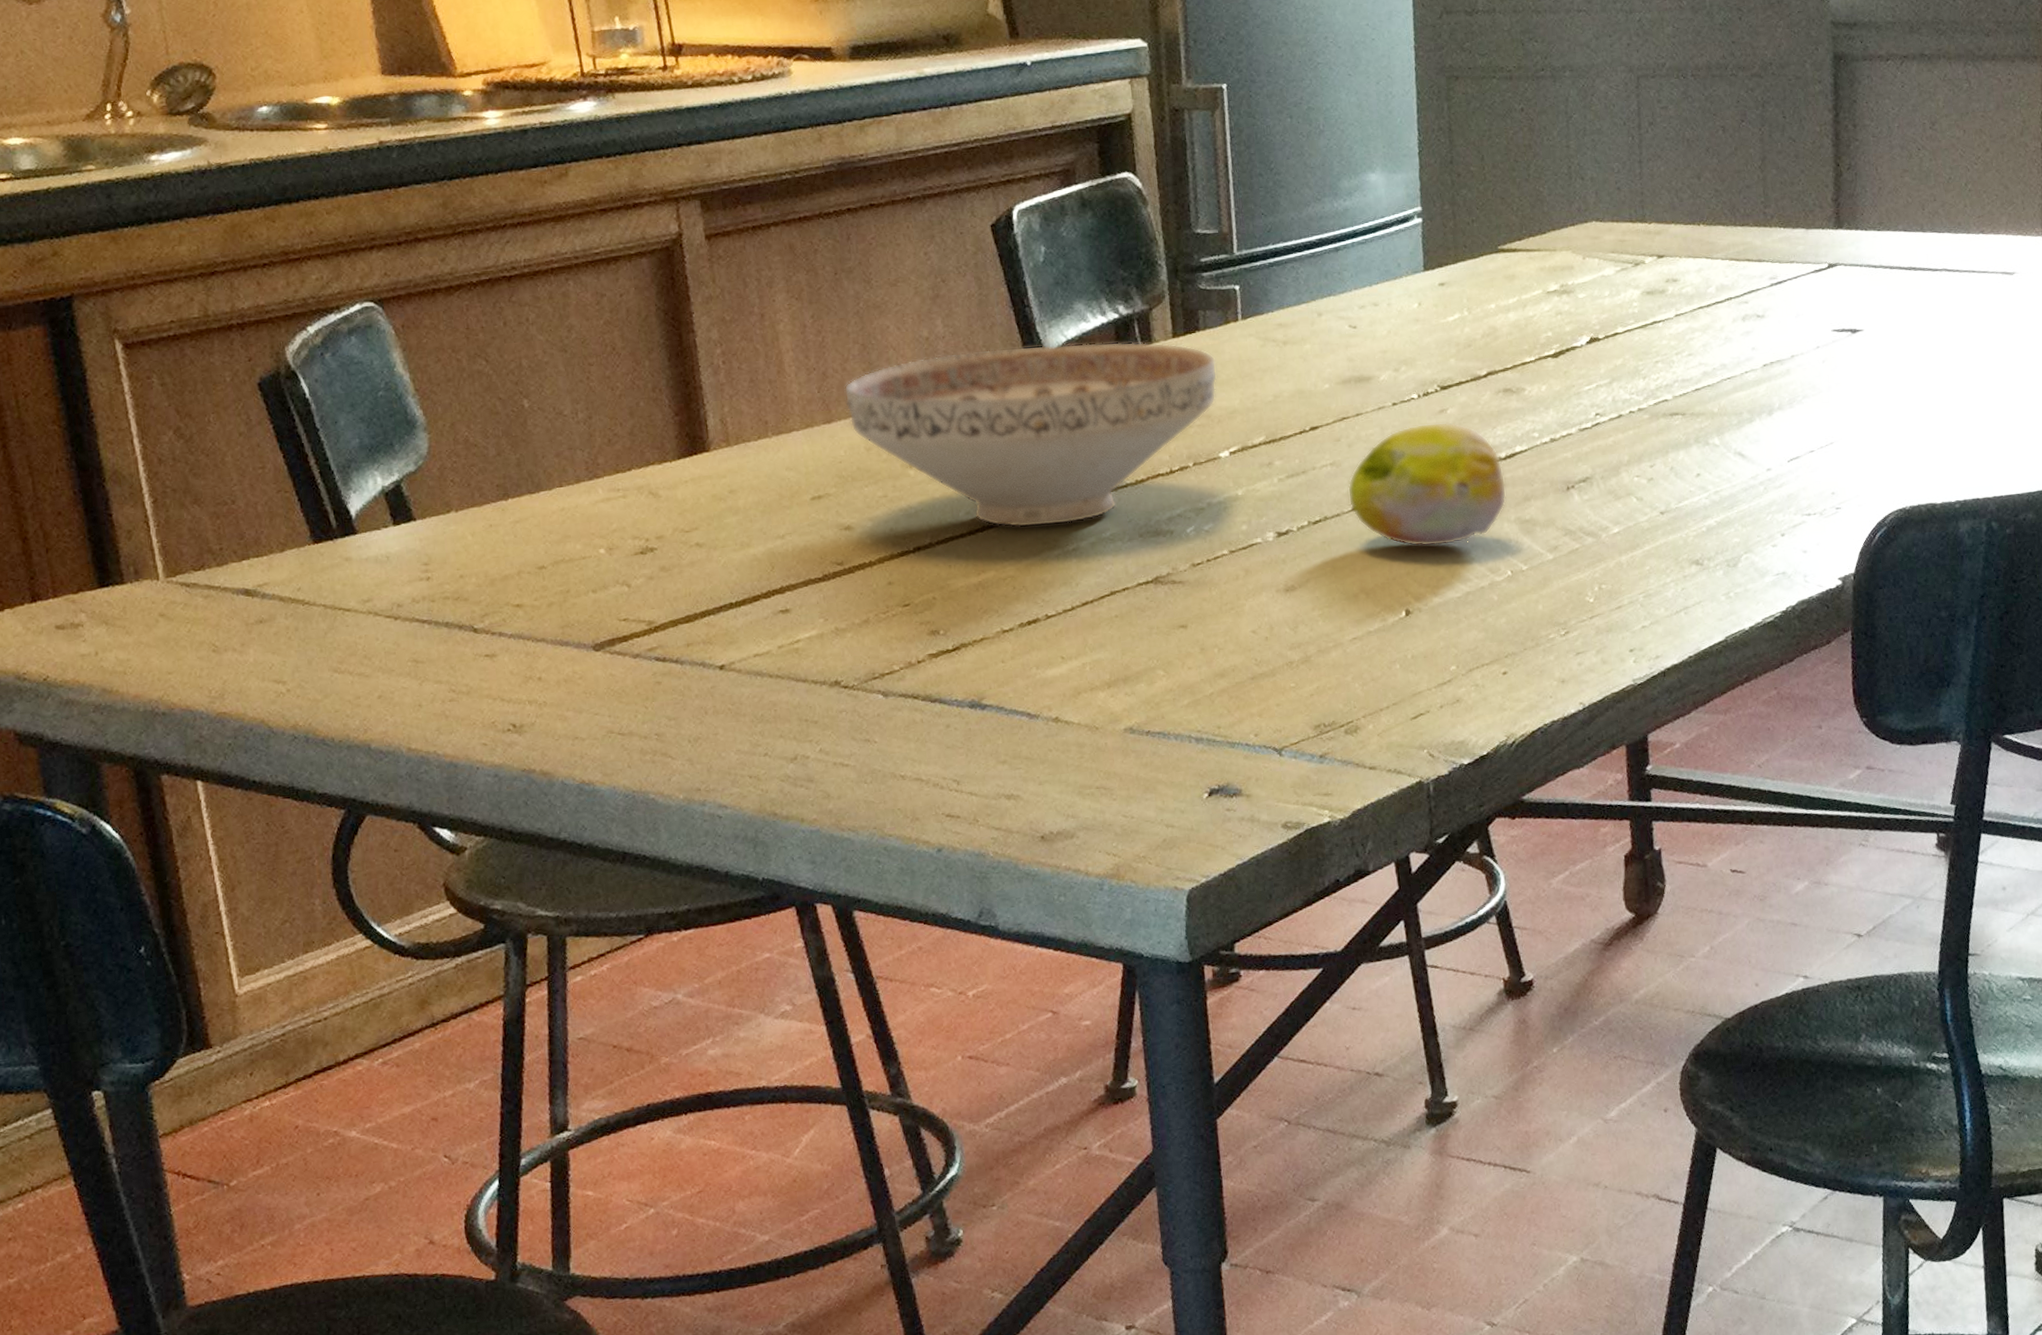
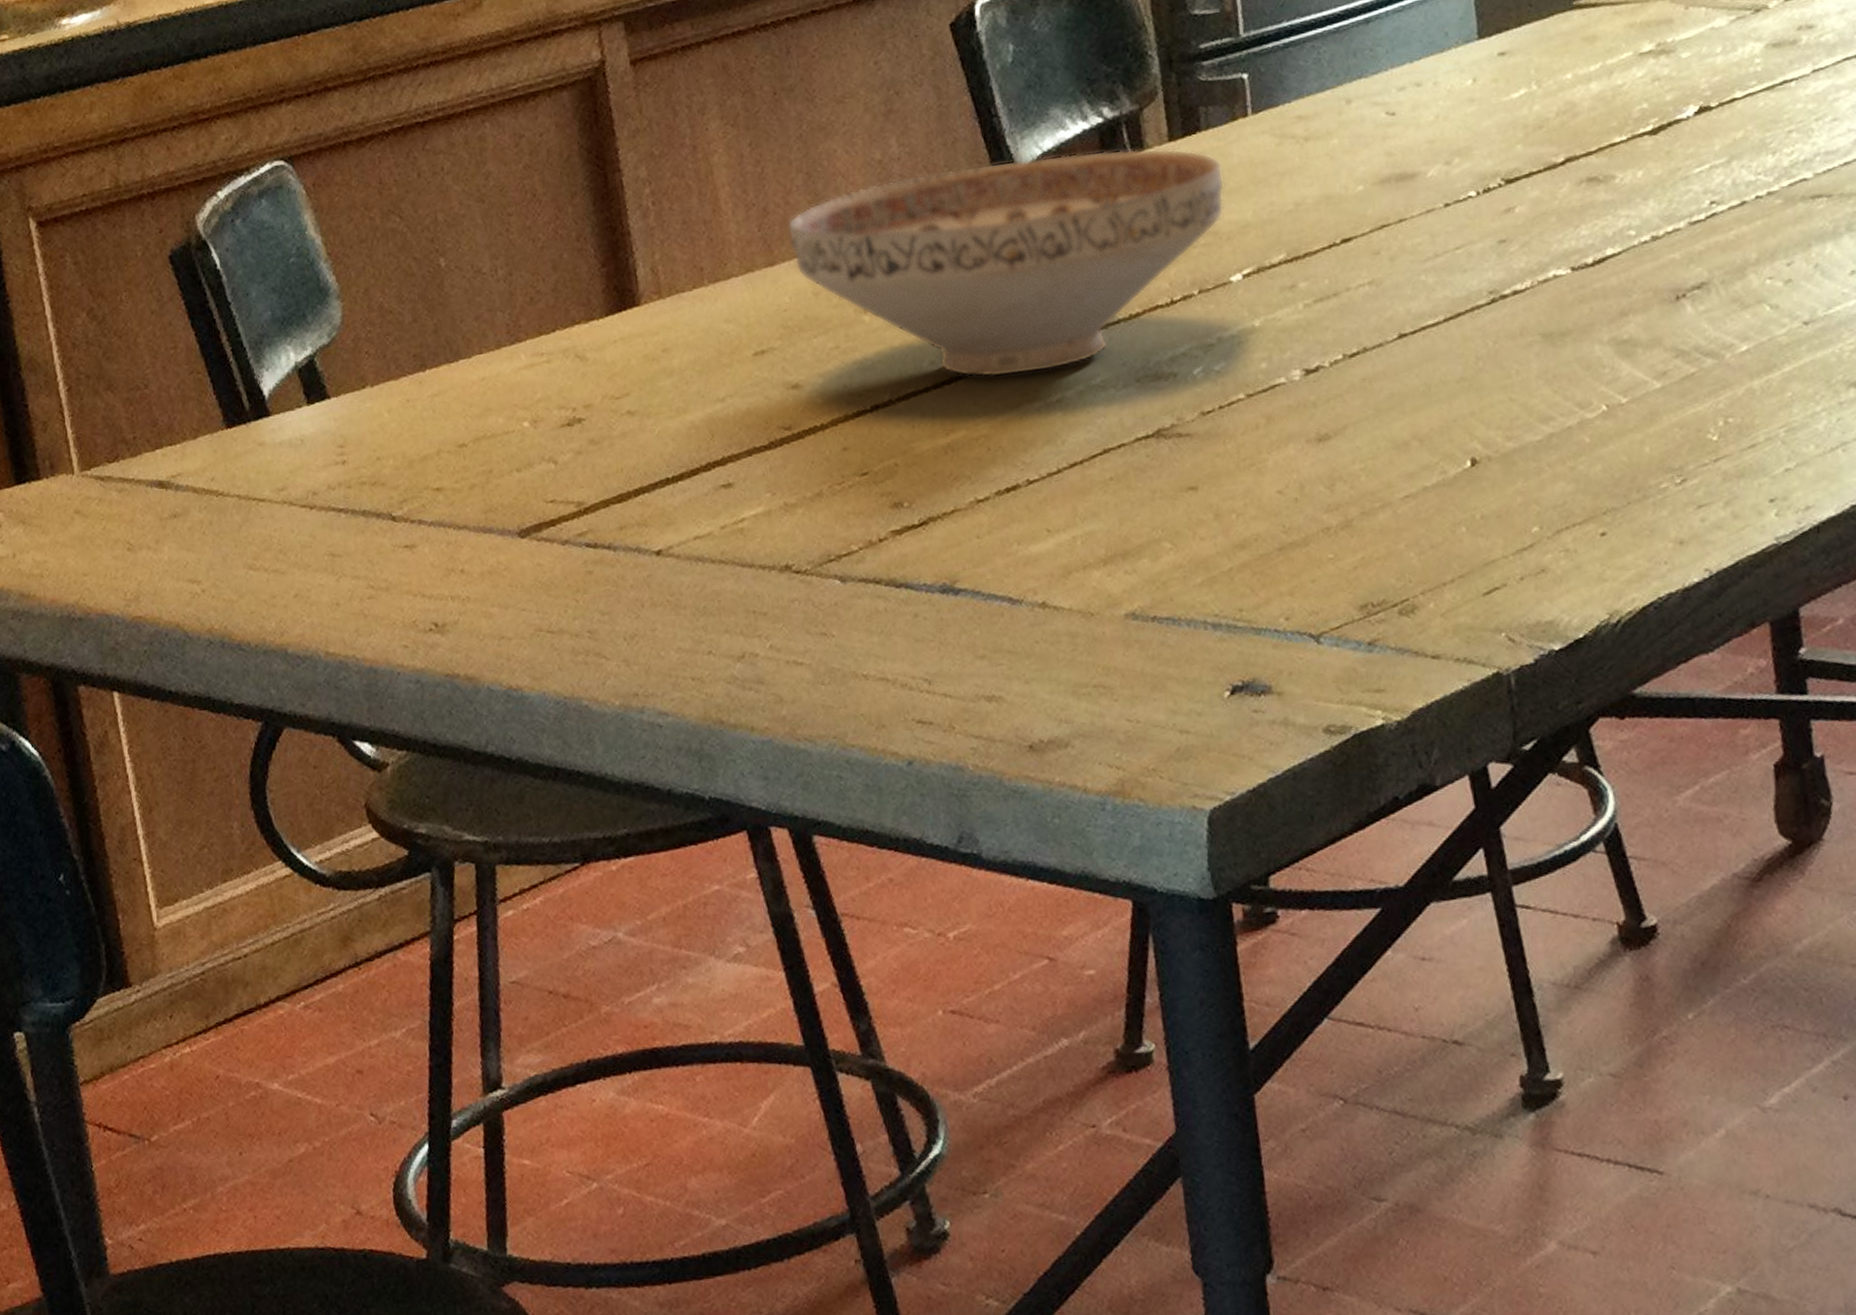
fruit: present [1347,422,1507,547] -> none [1391,223,1597,380]

